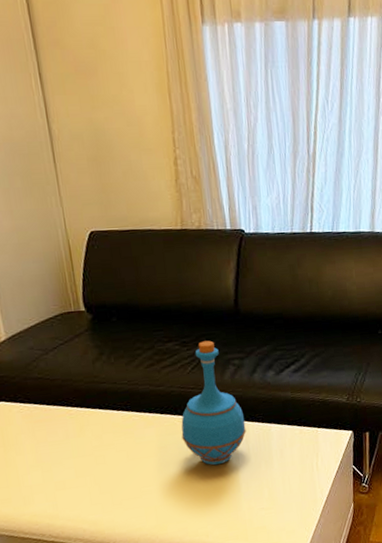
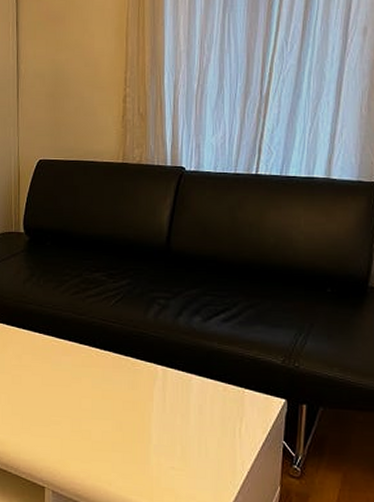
bottle: present [181,340,246,466] -> none [97,275,164,409]

